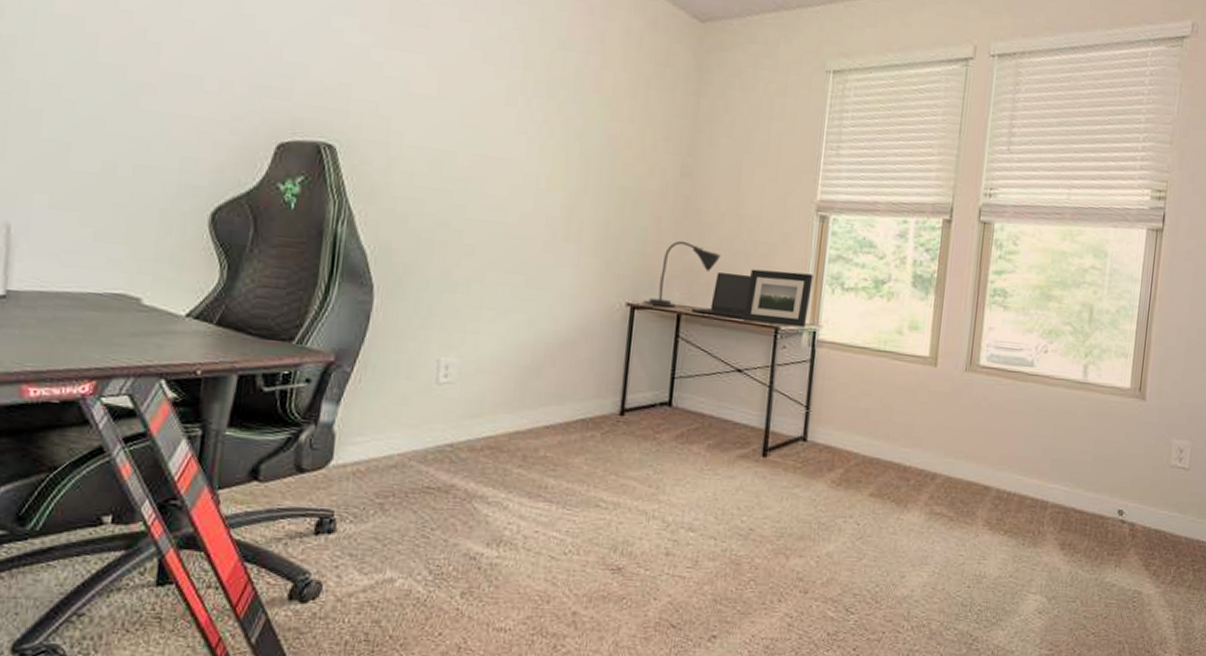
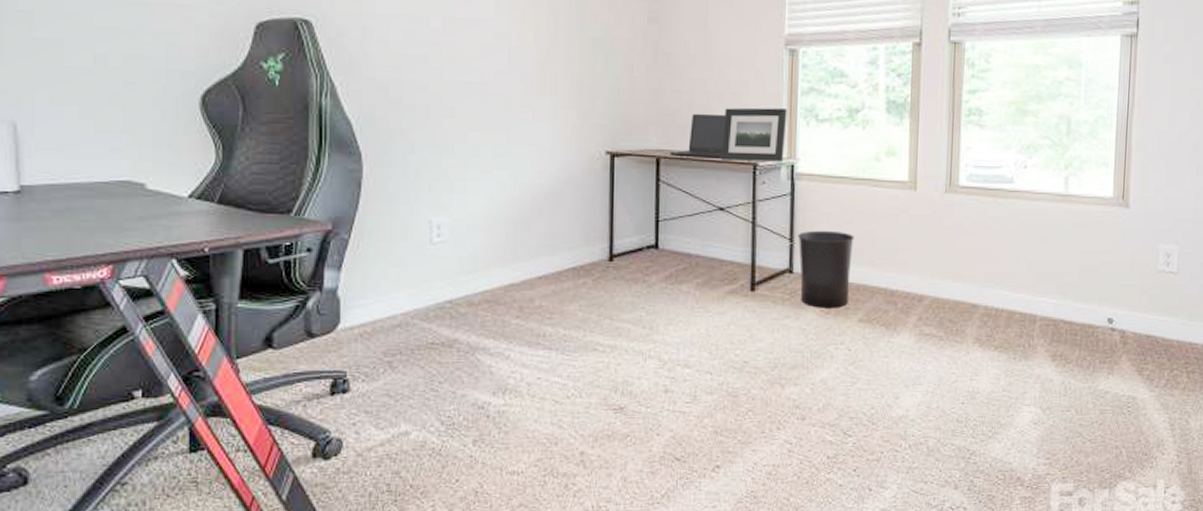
desk lamp: present [642,240,721,308] -> none [621,85,694,152]
waste bin: none [813,399,872,480] -> present [797,230,855,308]

